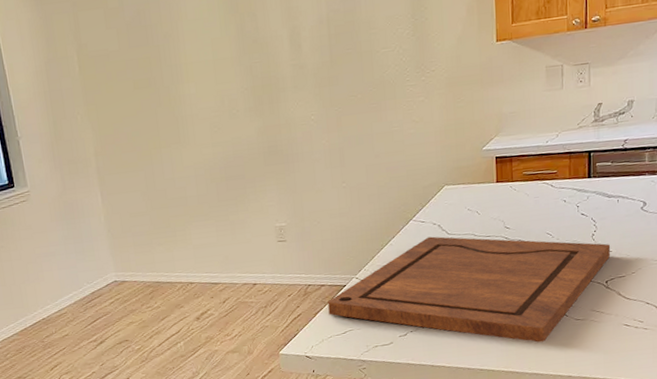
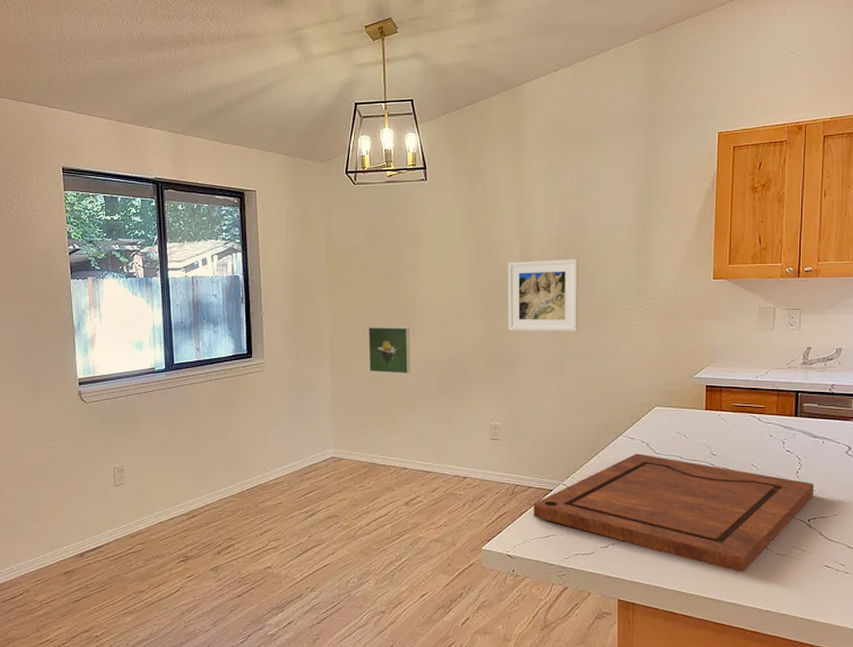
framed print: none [135,134,186,187] -> present [368,326,410,374]
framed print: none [276,36,358,125] -> present [507,259,578,332]

